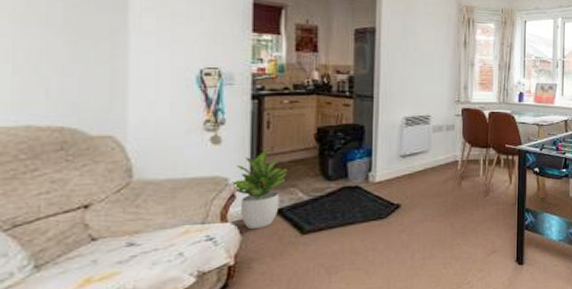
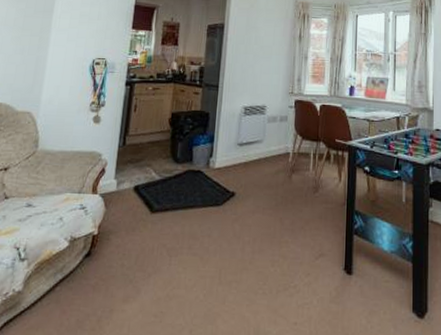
potted plant: present [230,148,288,230] -> none [102,129,146,203]

